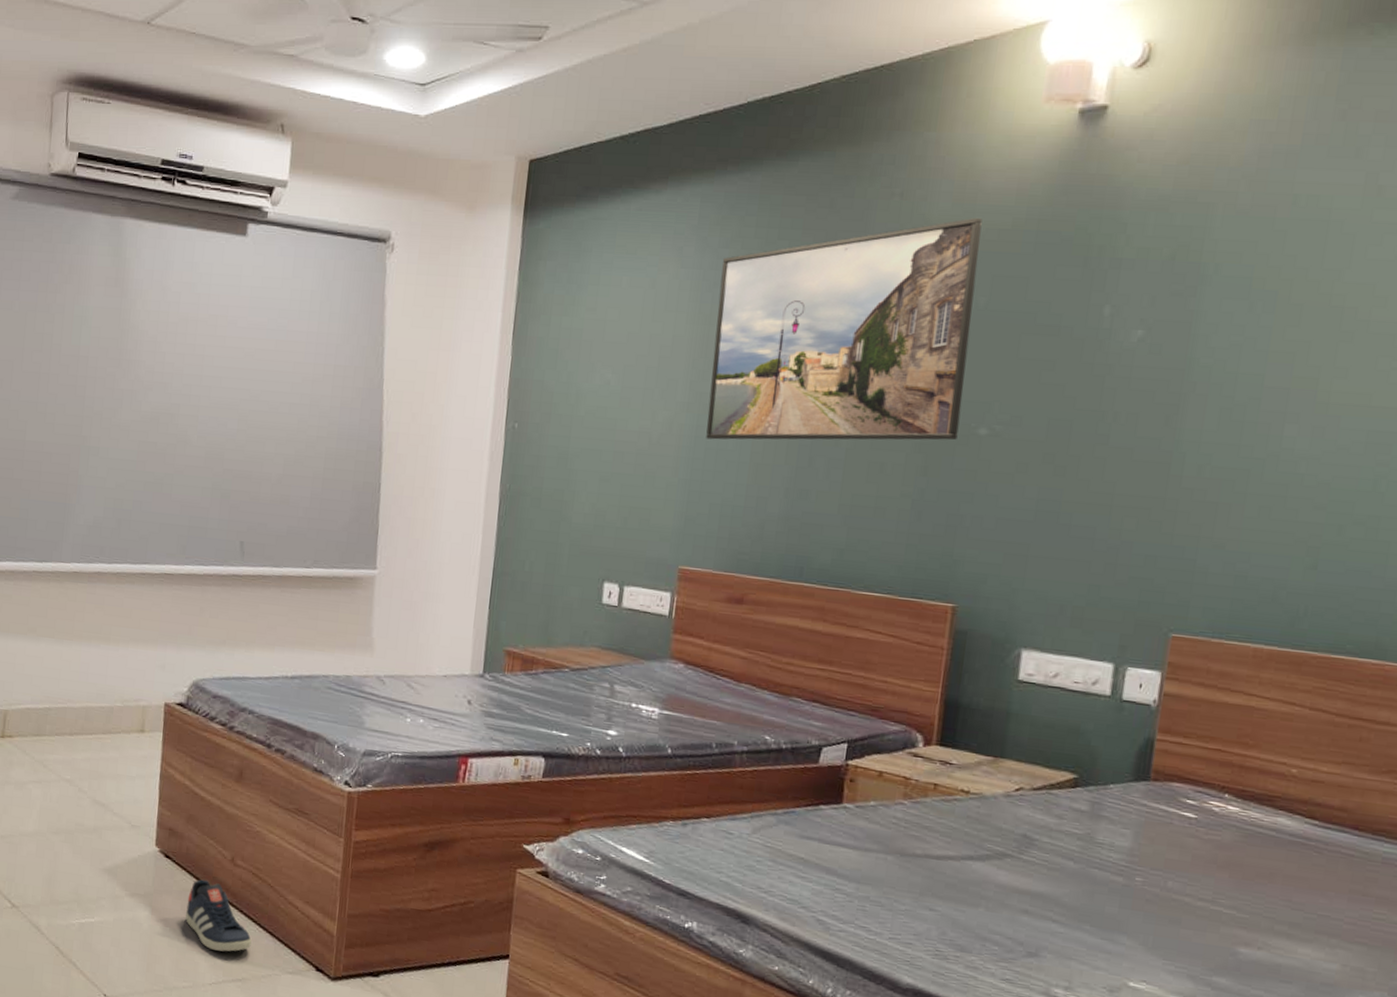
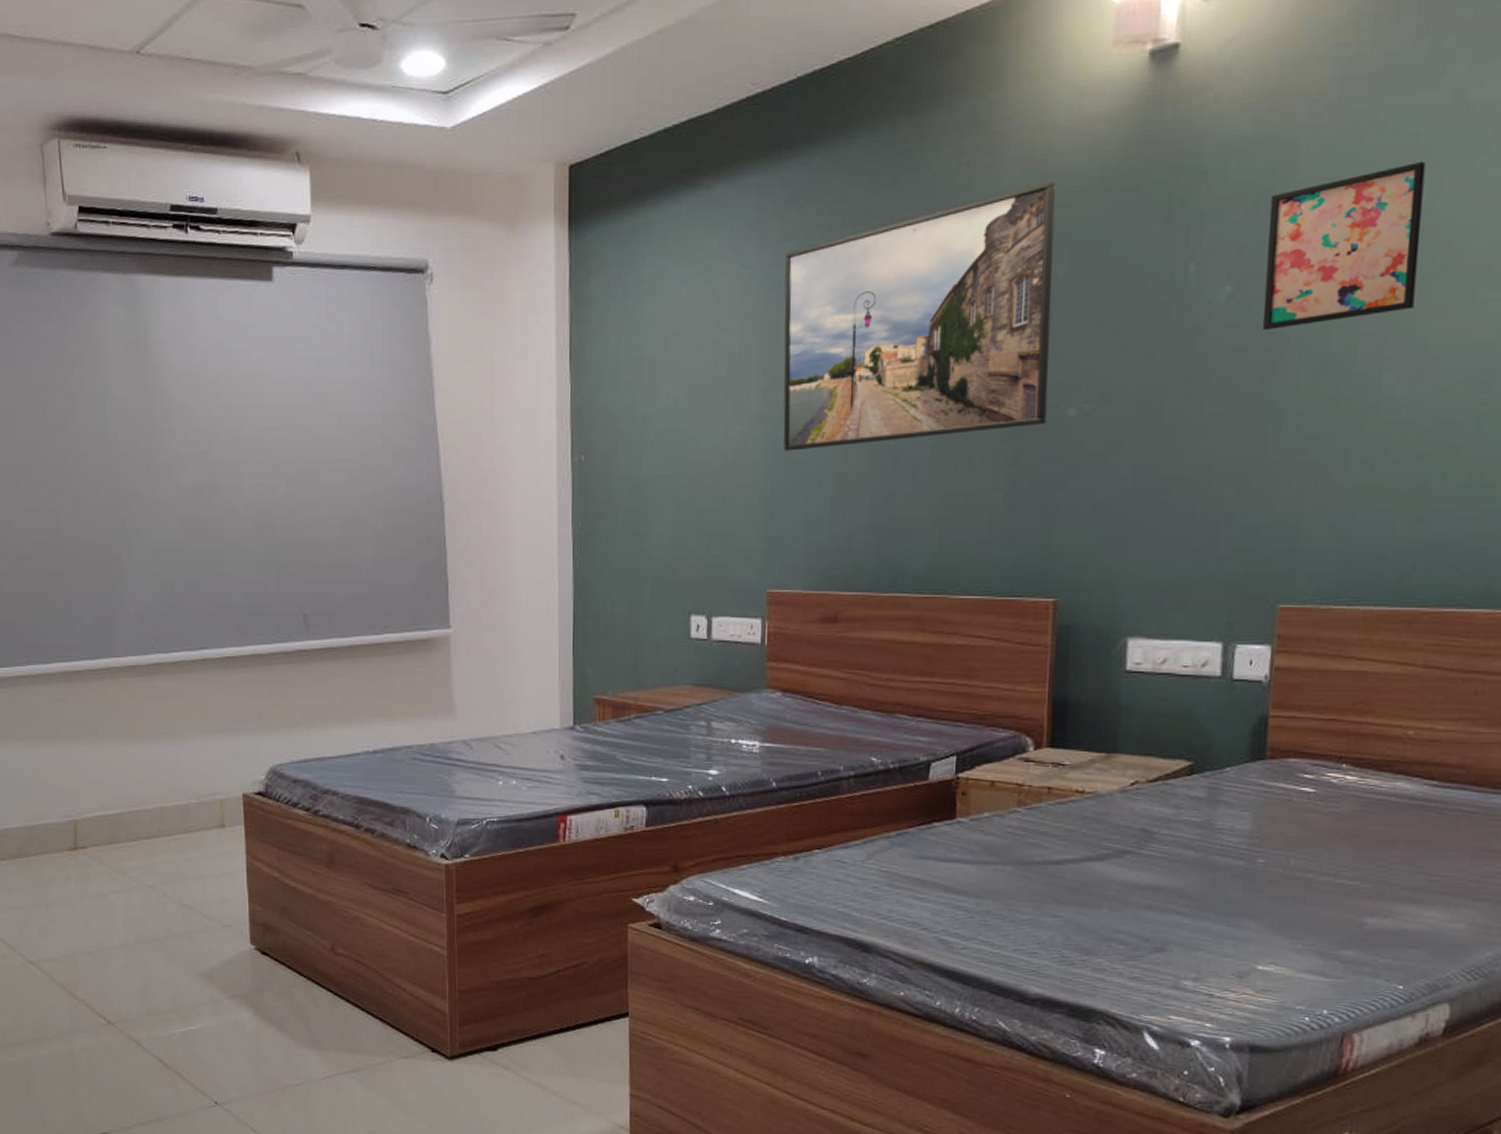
sneaker: present [185,879,252,952] -> none [290,973,362,1044]
wall art: none [1170,233,1337,375] -> present [1262,161,1426,330]

